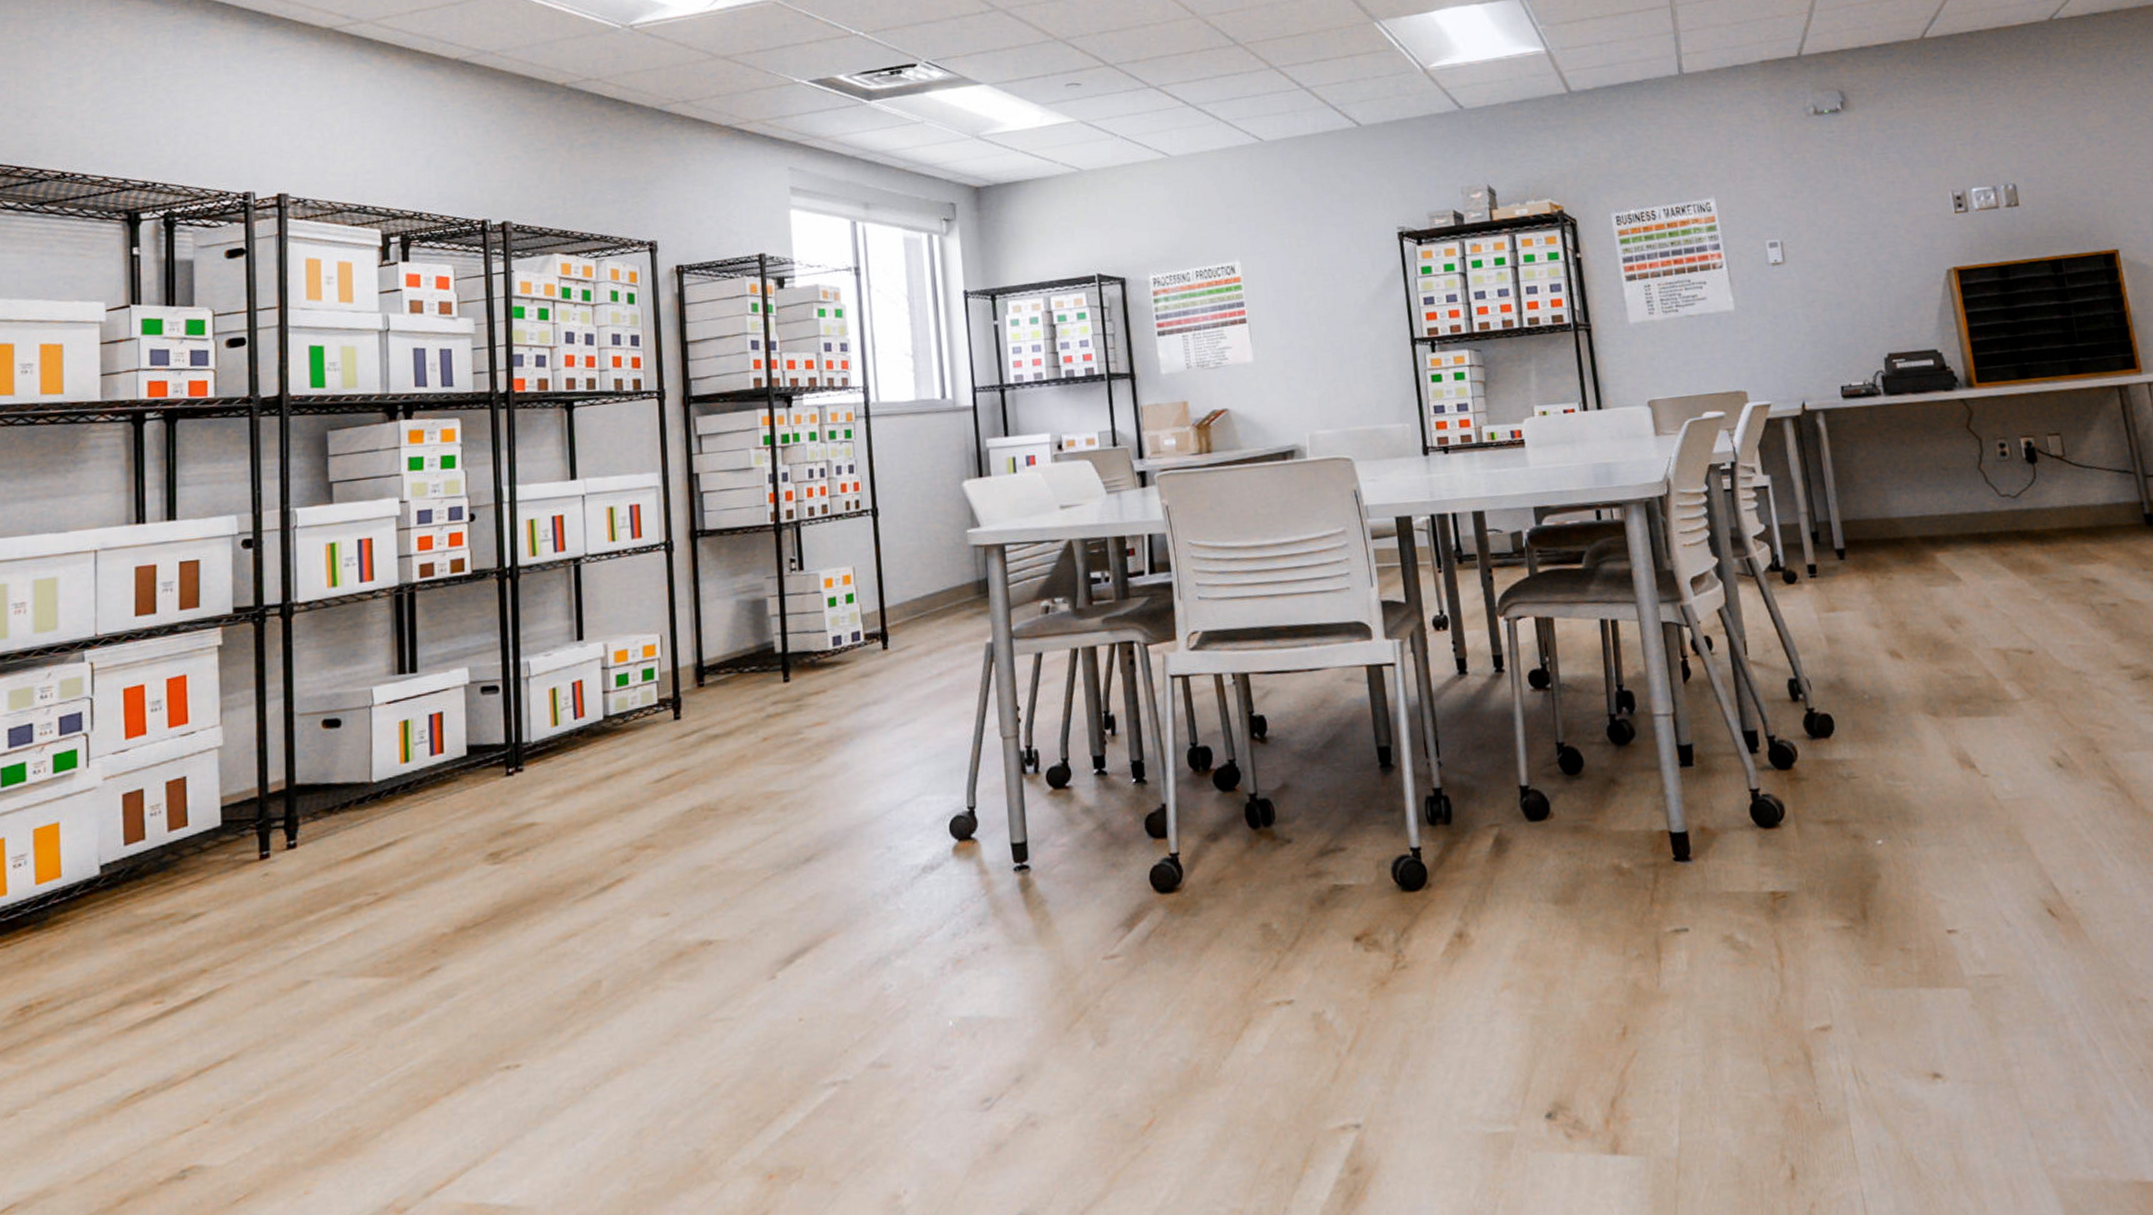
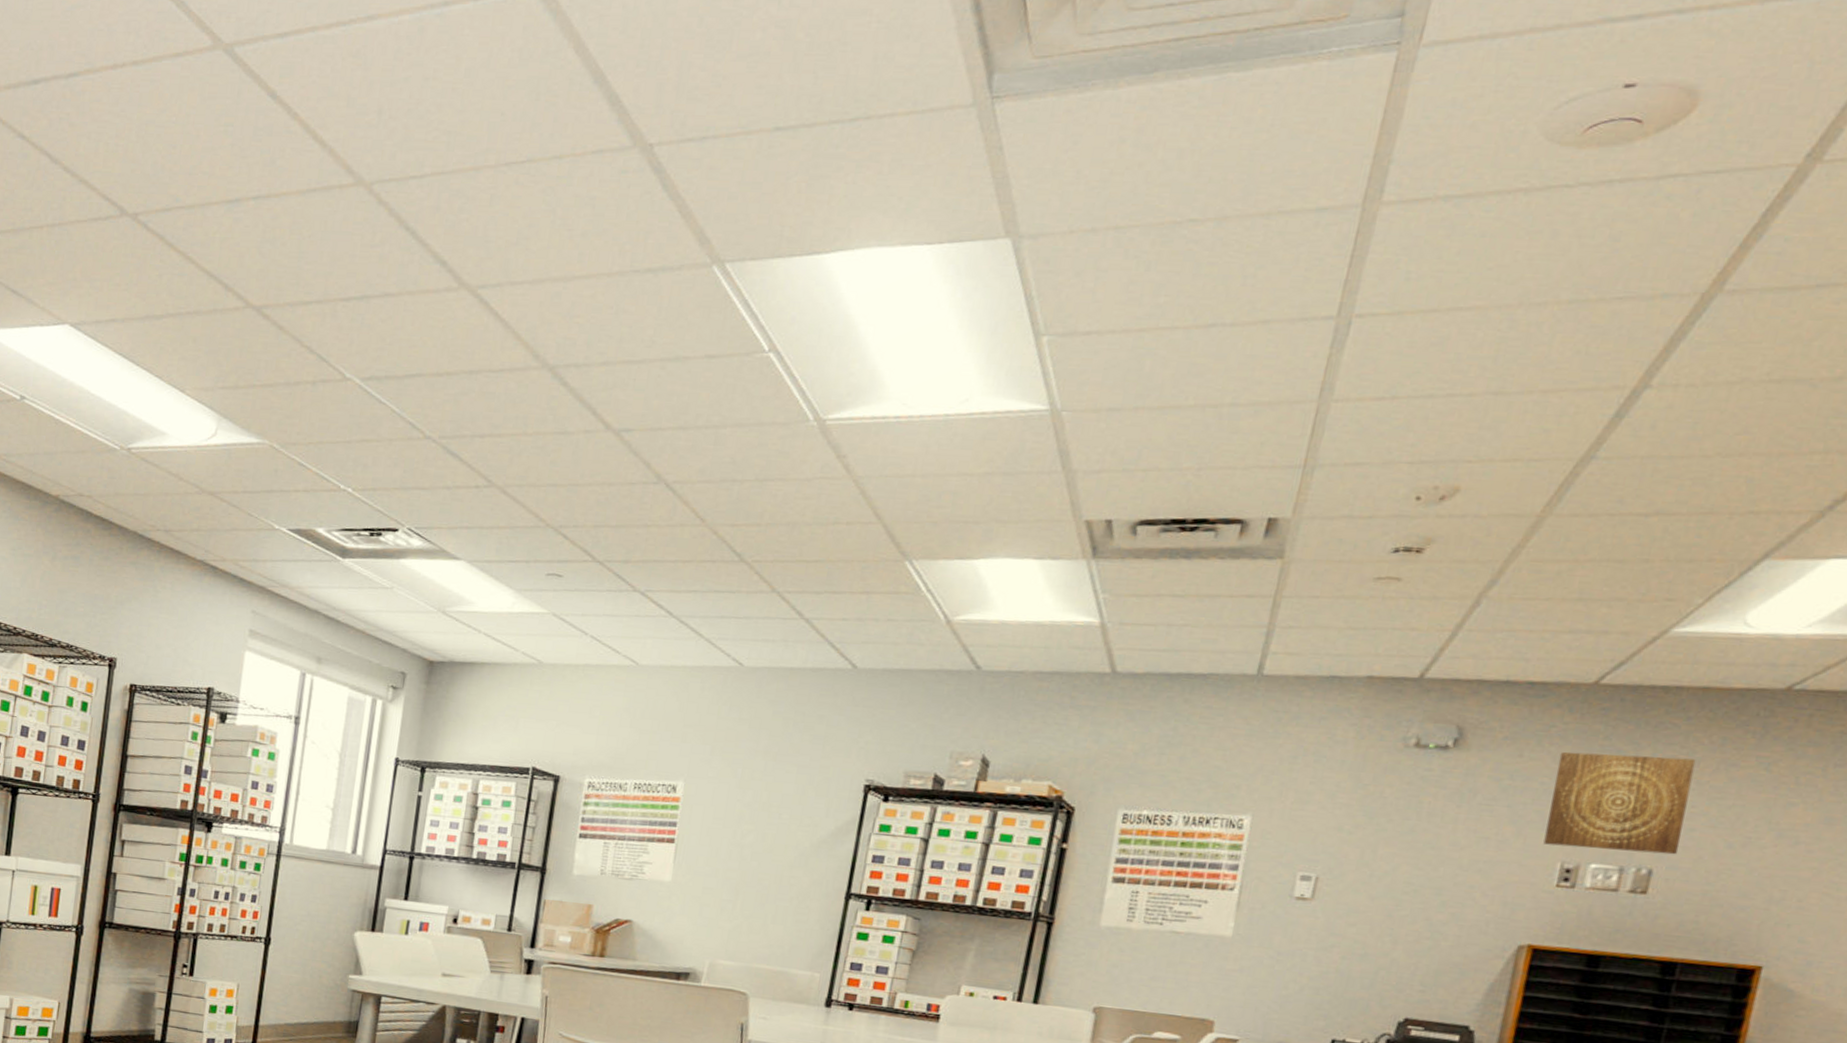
wall art: none [1918,87,2028,179] -> present [1543,751,1696,855]

